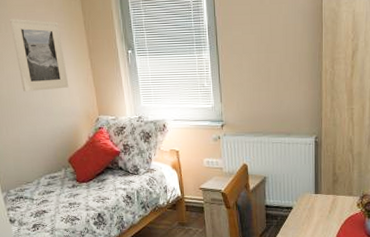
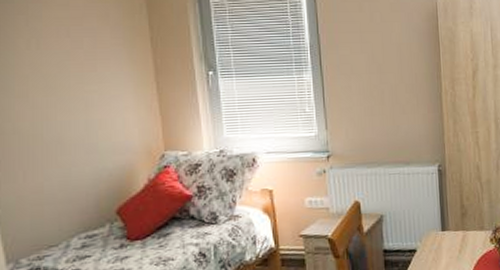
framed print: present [9,18,69,91] -> none [43,32,125,124]

